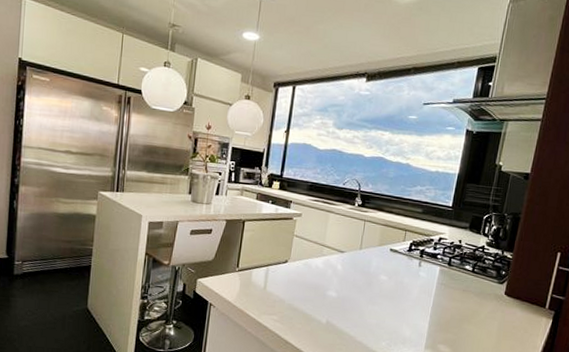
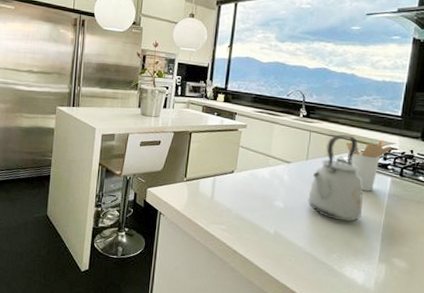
kettle: none [360,223,414,310] -> present [308,134,364,222]
utensil holder: none [398,229,443,280] -> present [345,139,393,191]

